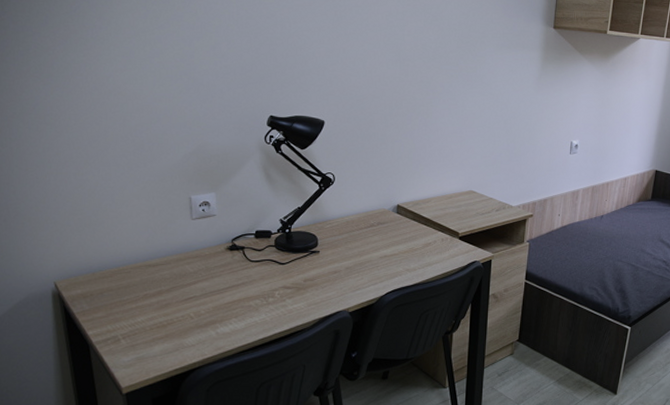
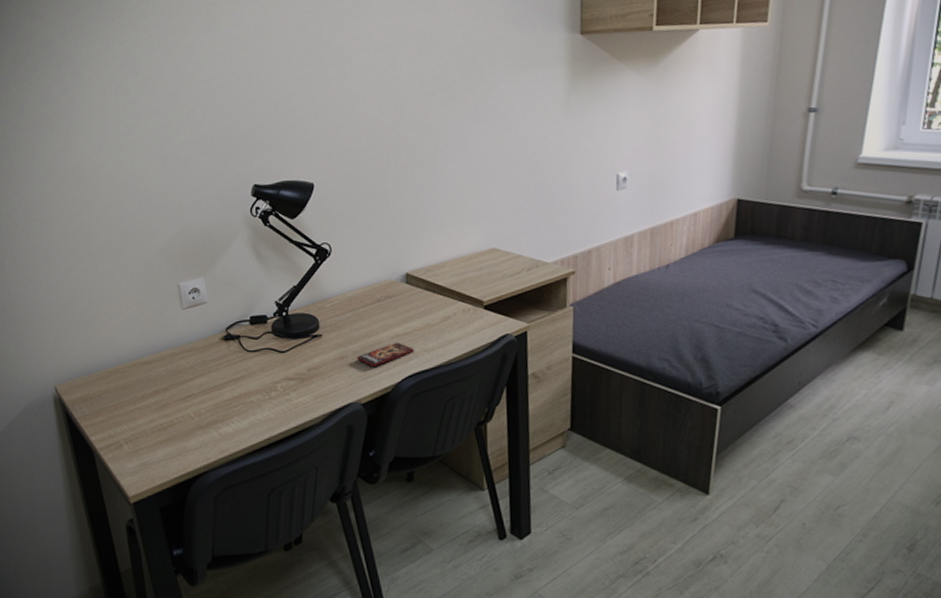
smartphone: none [349,261,398,282] -> present [357,342,414,368]

